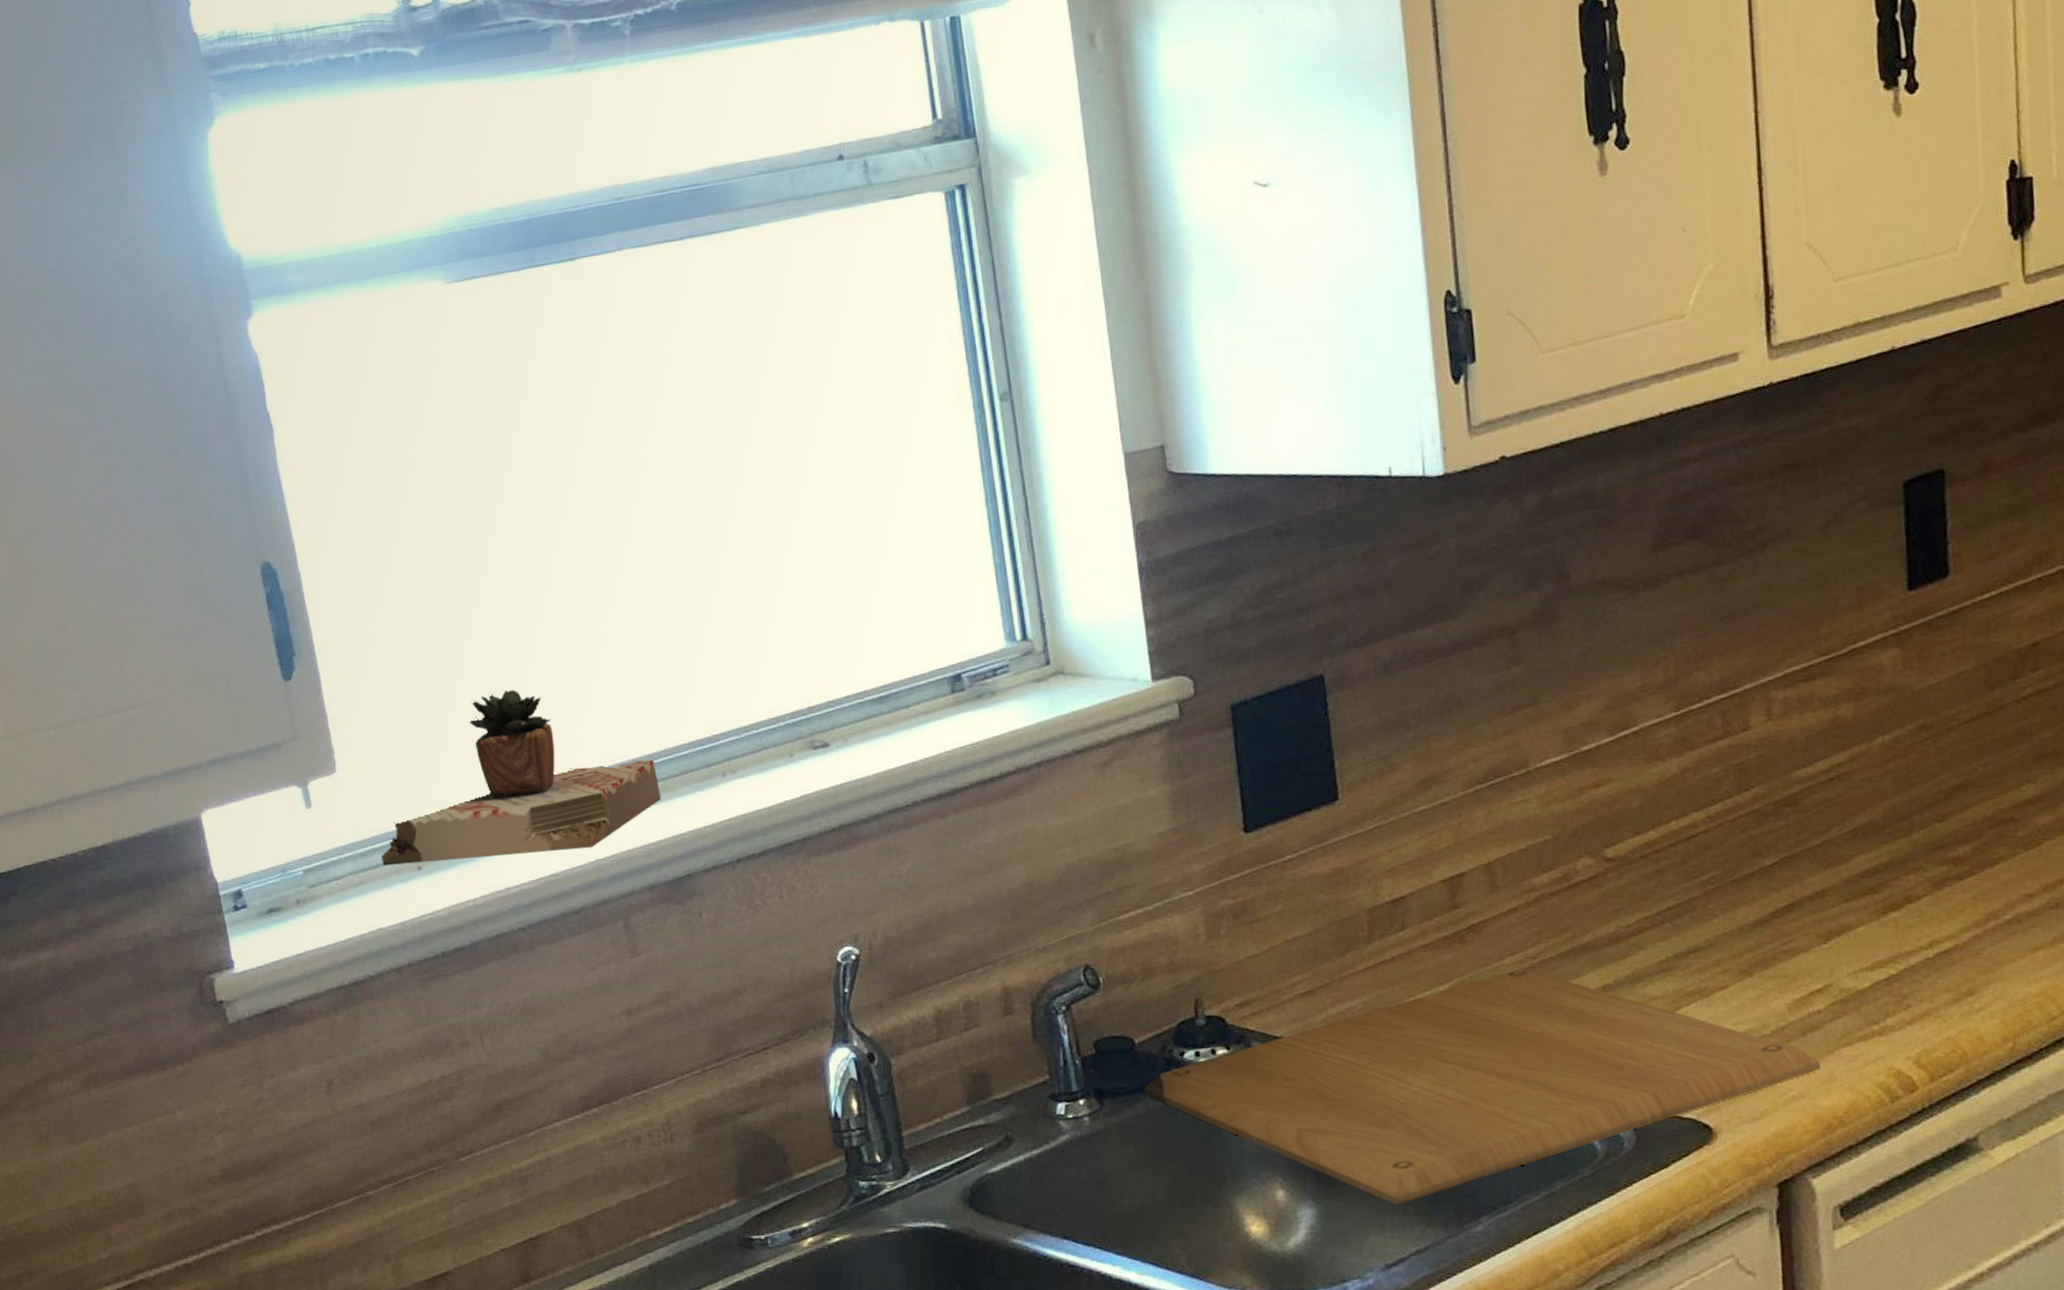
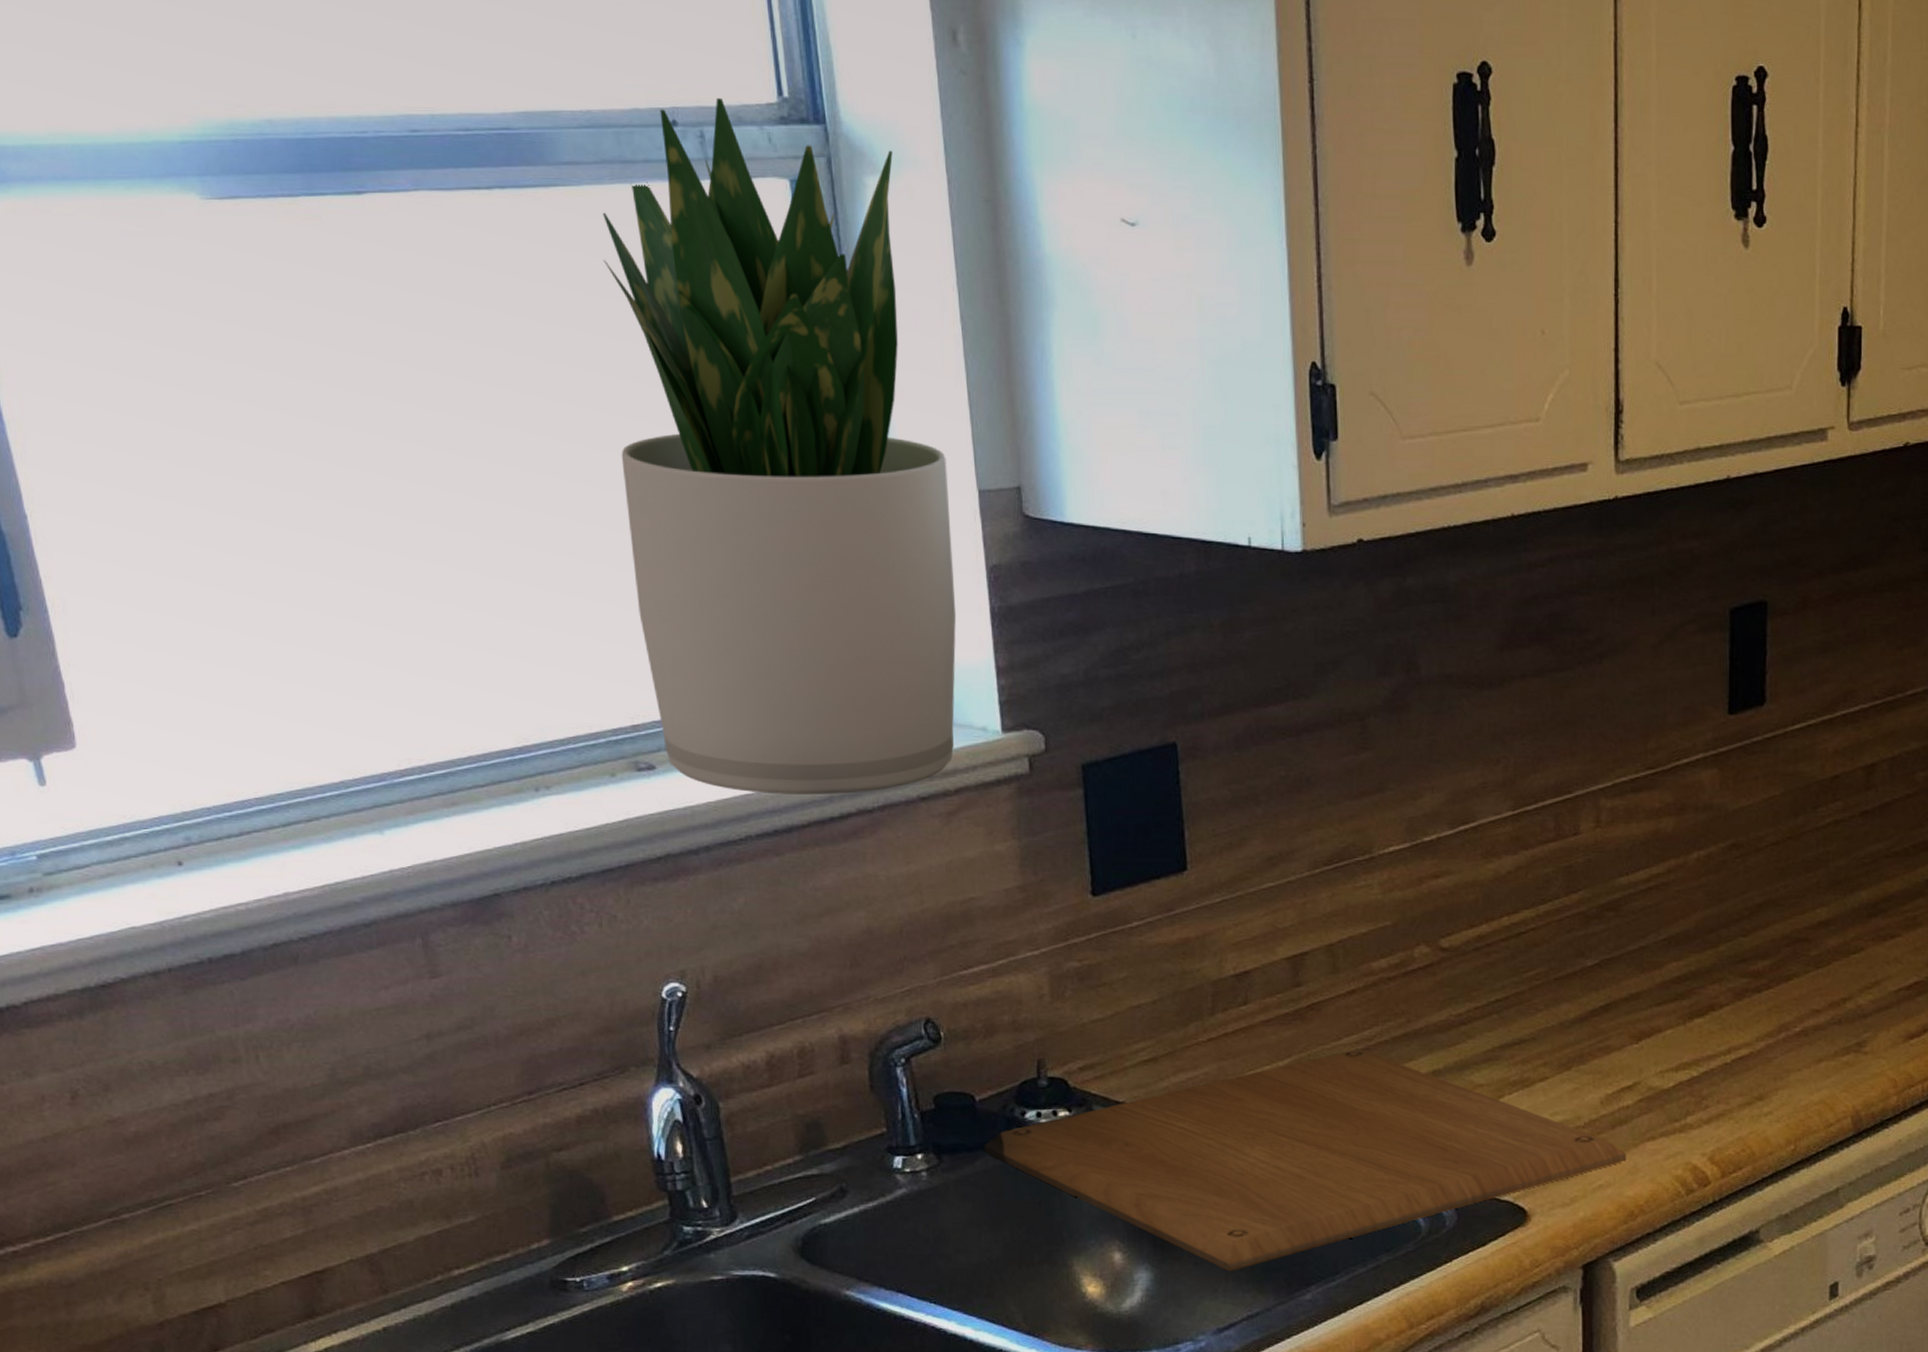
succulent plant: present [382,690,661,866] -> none [134,674,465,858]
planter: none [779,128,1106,761] -> present [603,97,957,795]

